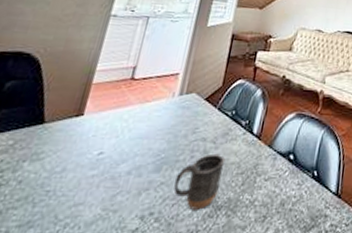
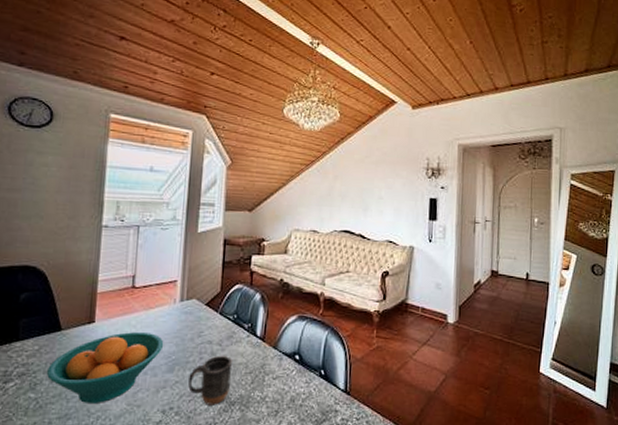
fruit bowl: none [15,127,155,210] -> present [46,332,164,405]

